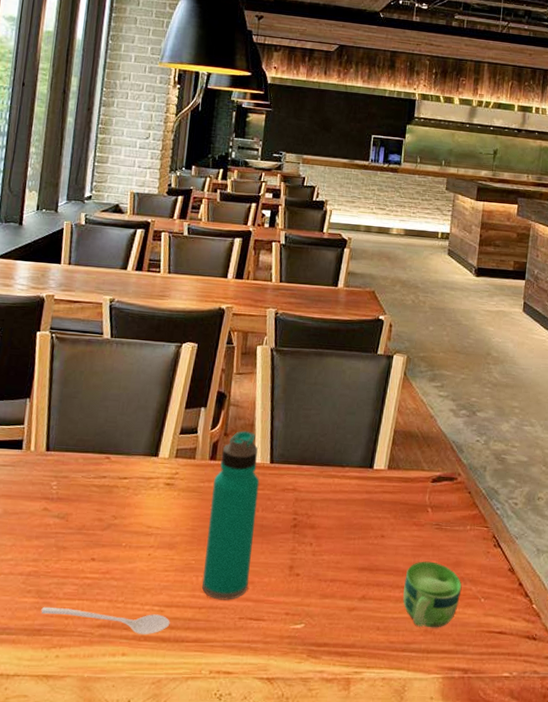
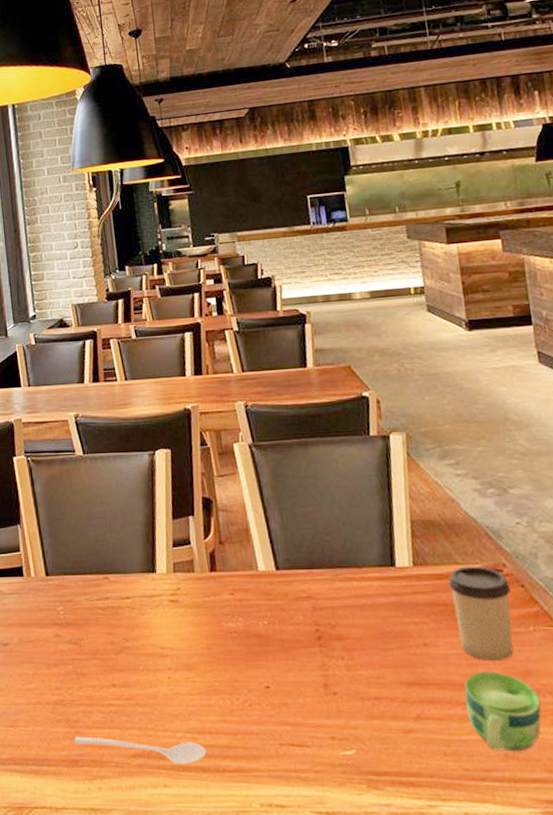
water bottle: present [202,430,260,600] -> none [219,536,282,725]
cup: none [411,473,461,554] -> present [448,566,514,662]

